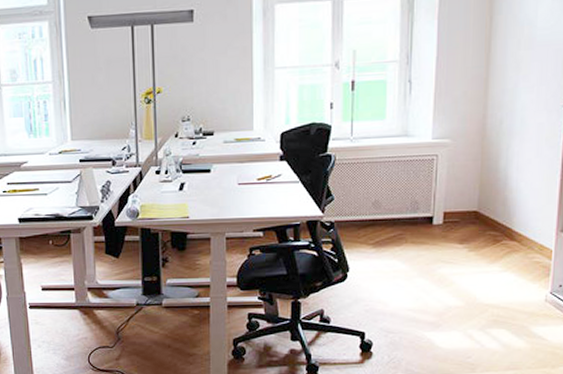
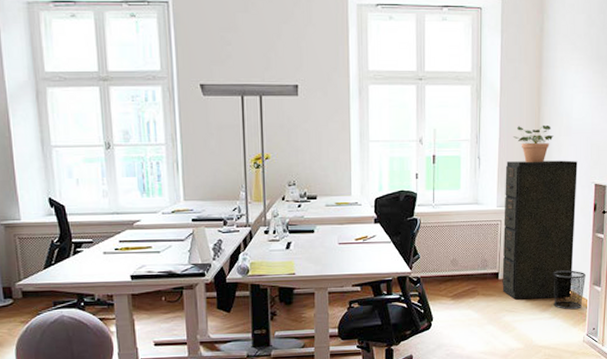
filing cabinet: none [437,79,543,249] -> present [502,160,578,300]
potted plant: none [454,37,510,85] -> present [512,124,554,163]
waste bin: none [505,214,551,262] -> present [553,270,586,310]

